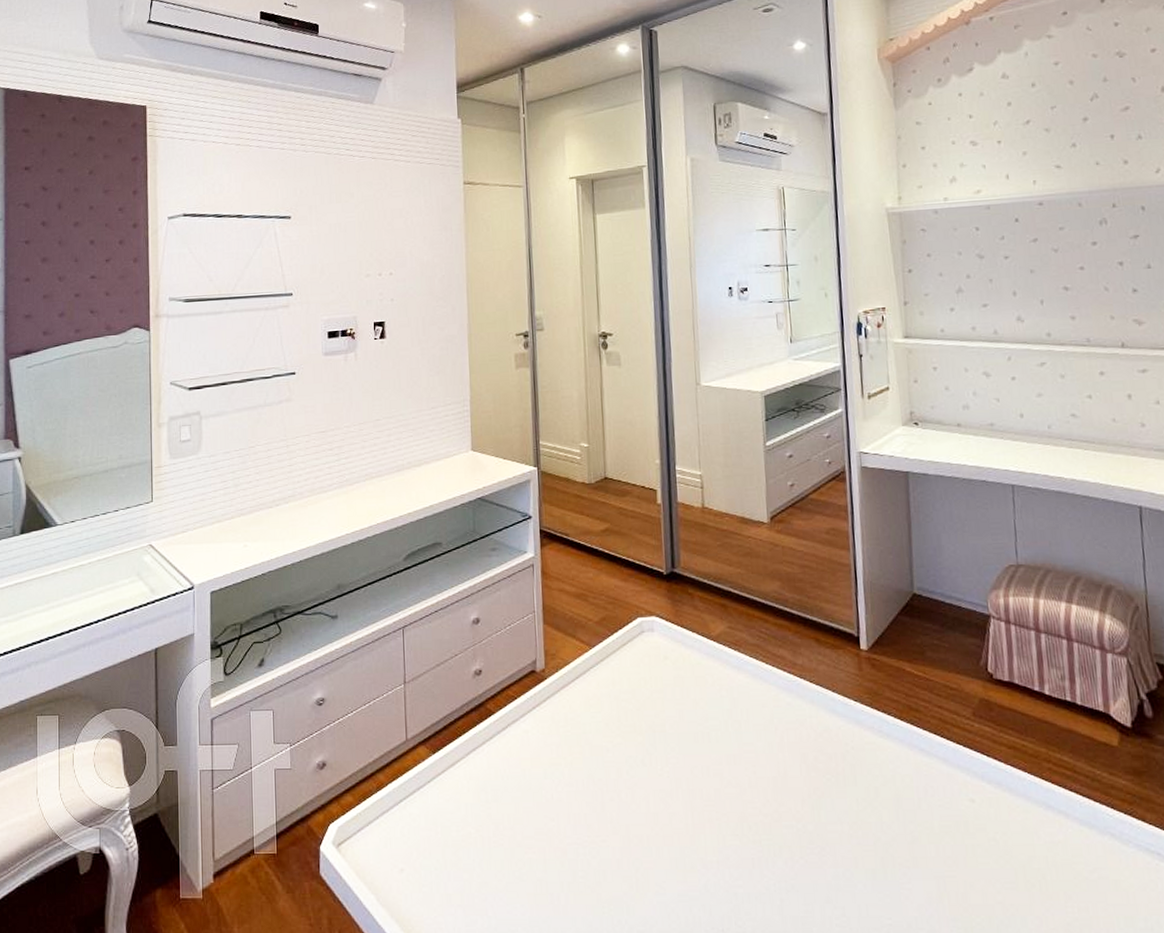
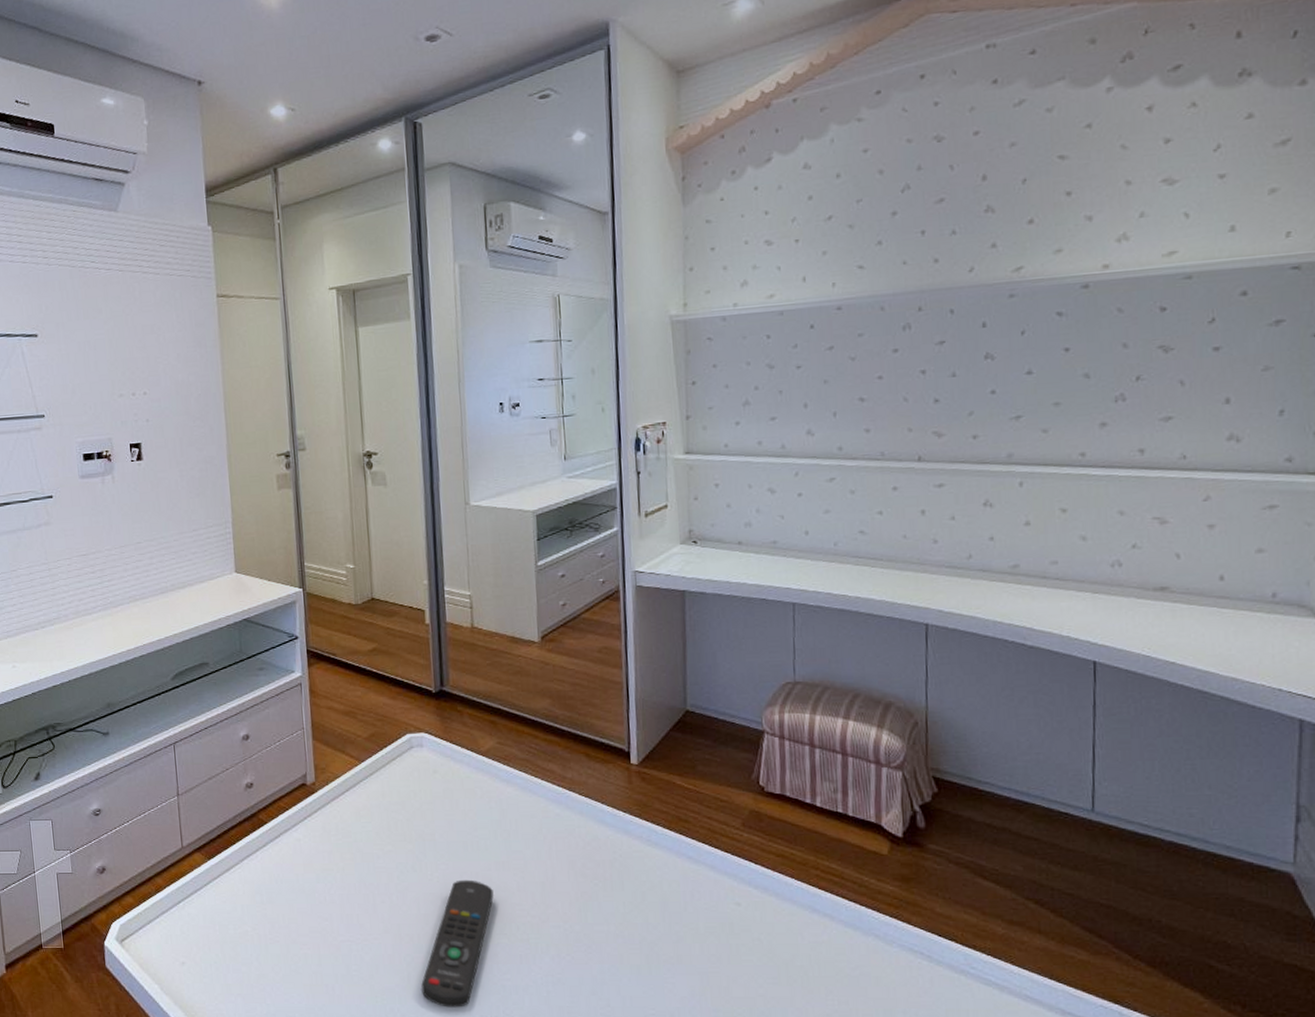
remote control: none [650,774,725,919] -> present [421,879,494,1008]

